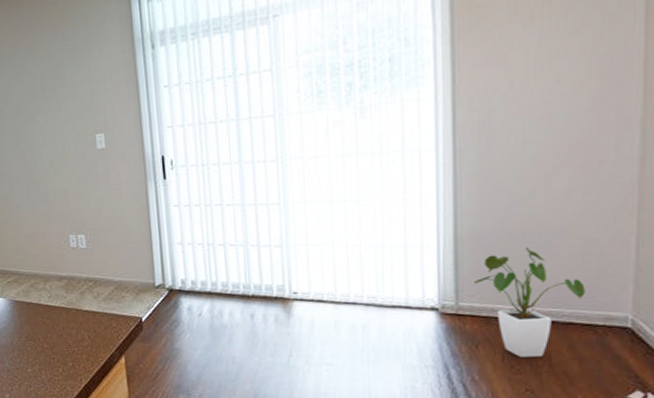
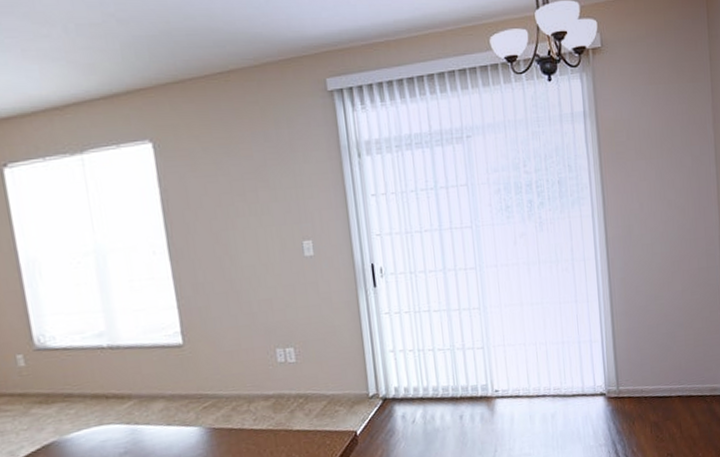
house plant: present [474,247,585,357] -> none [628,337,698,428]

